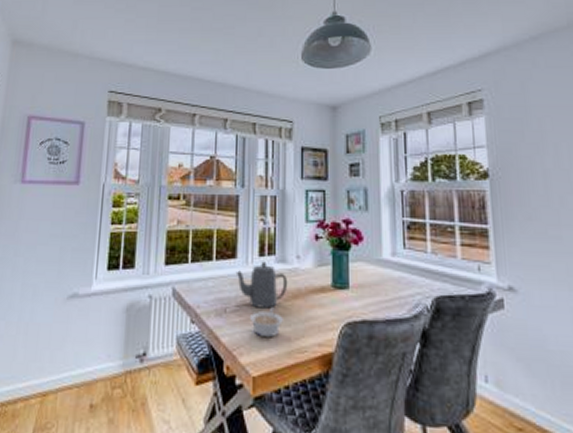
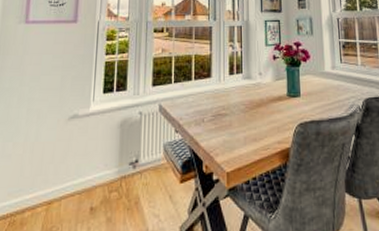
teapot: present [235,261,288,309] -> none [211,79,253,117]
legume: present [250,307,283,338] -> none [224,115,250,140]

